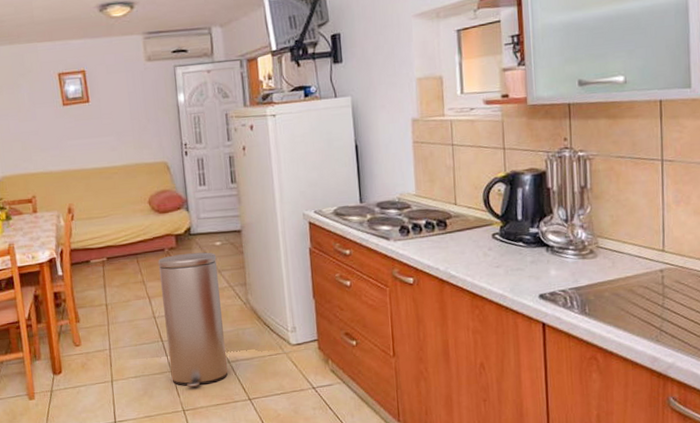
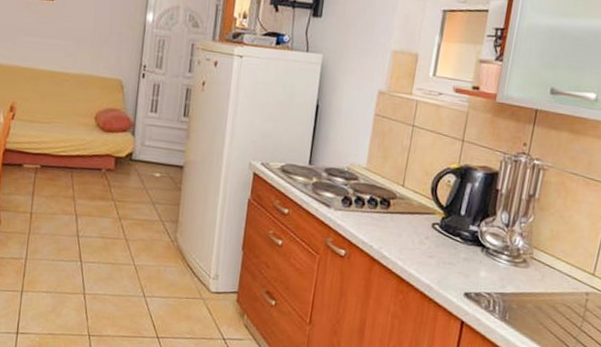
pedal bin: present [158,252,228,387] -> none [83,176,154,315]

